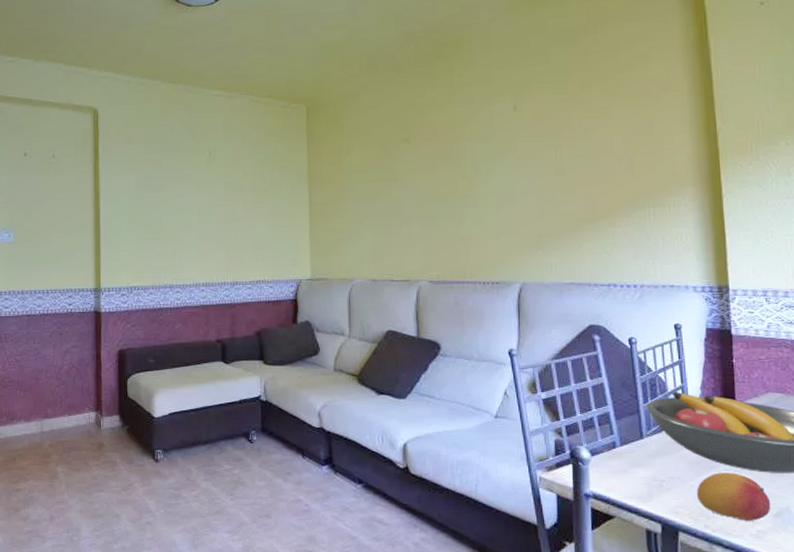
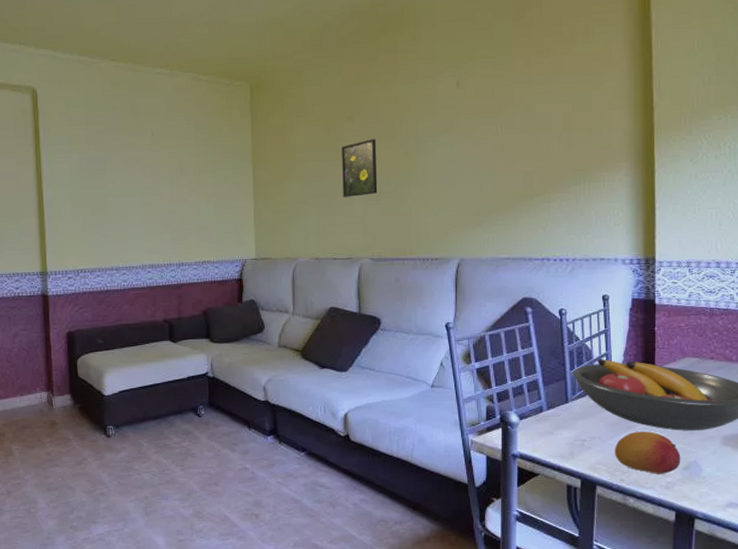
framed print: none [398,161,435,218] -> present [342,139,378,197]

